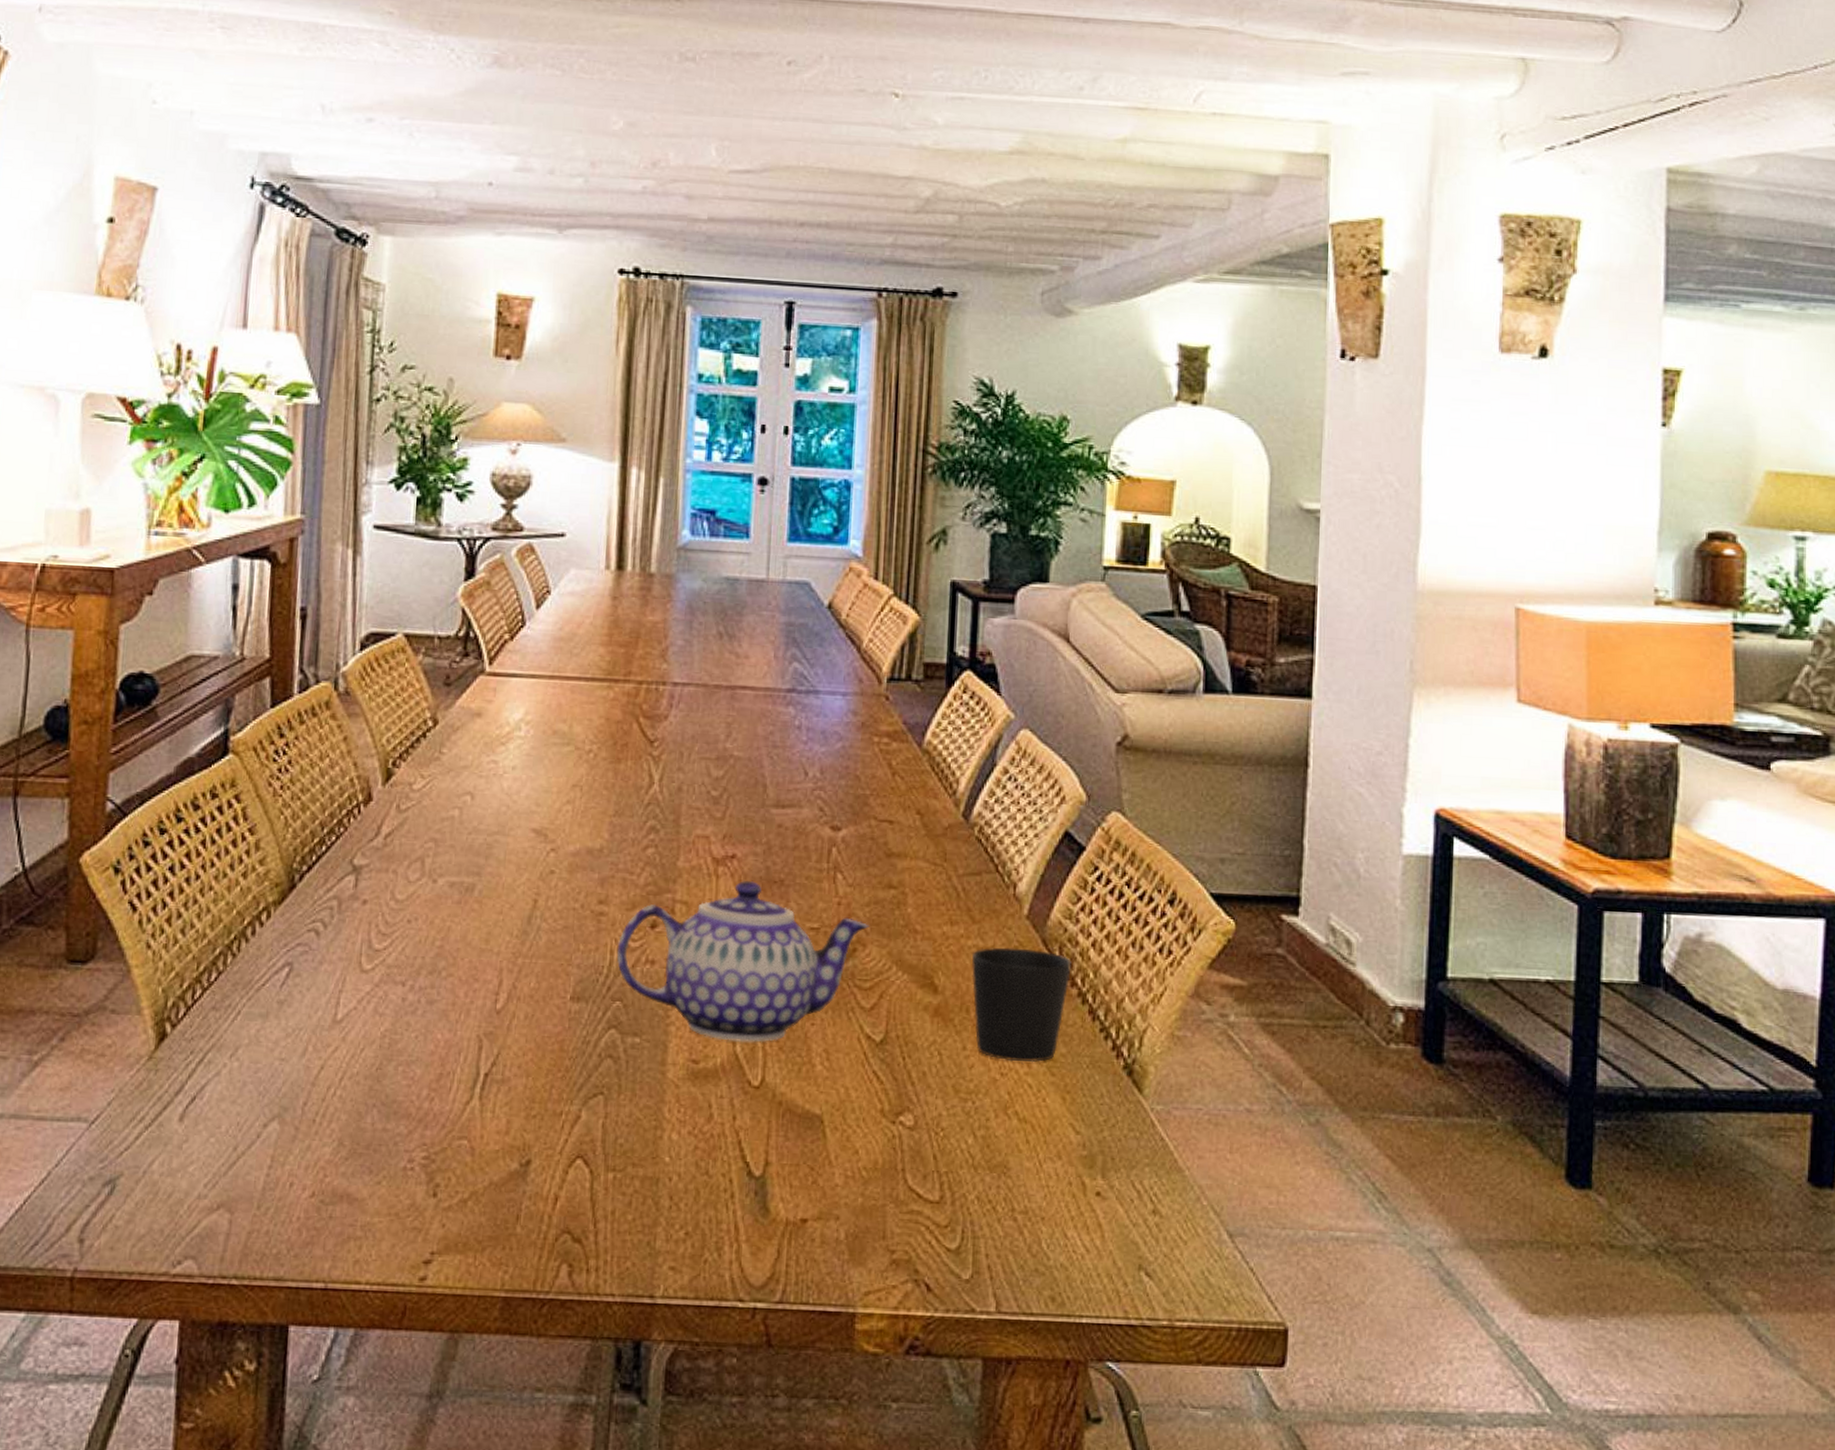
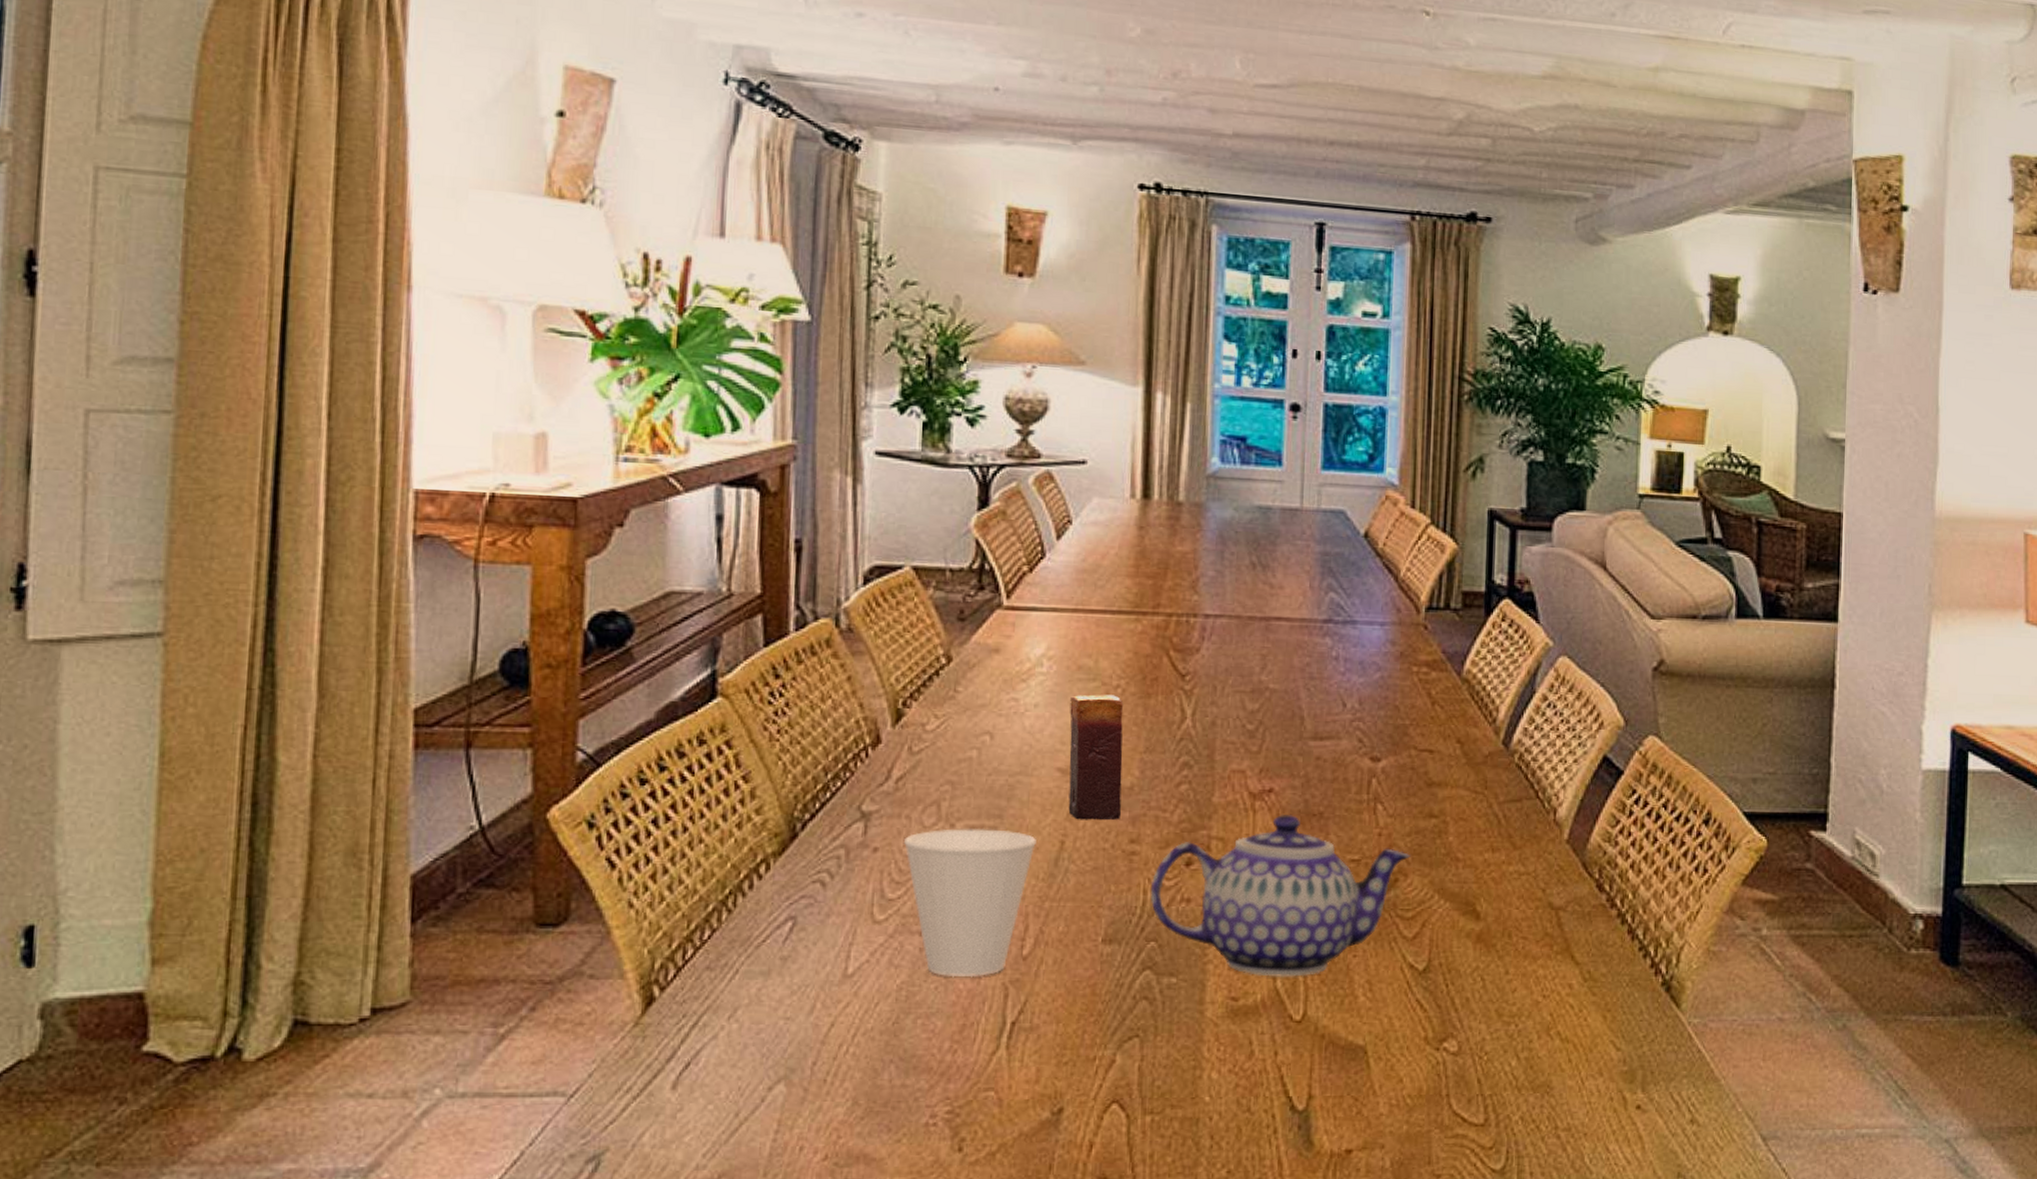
cup: none [391,884,511,1029] -> present [904,829,1036,978]
candle: none [541,758,595,881] -> present [1068,694,1124,821]
cup: present [971,947,1071,1063] -> none [1513,872,1611,984]

